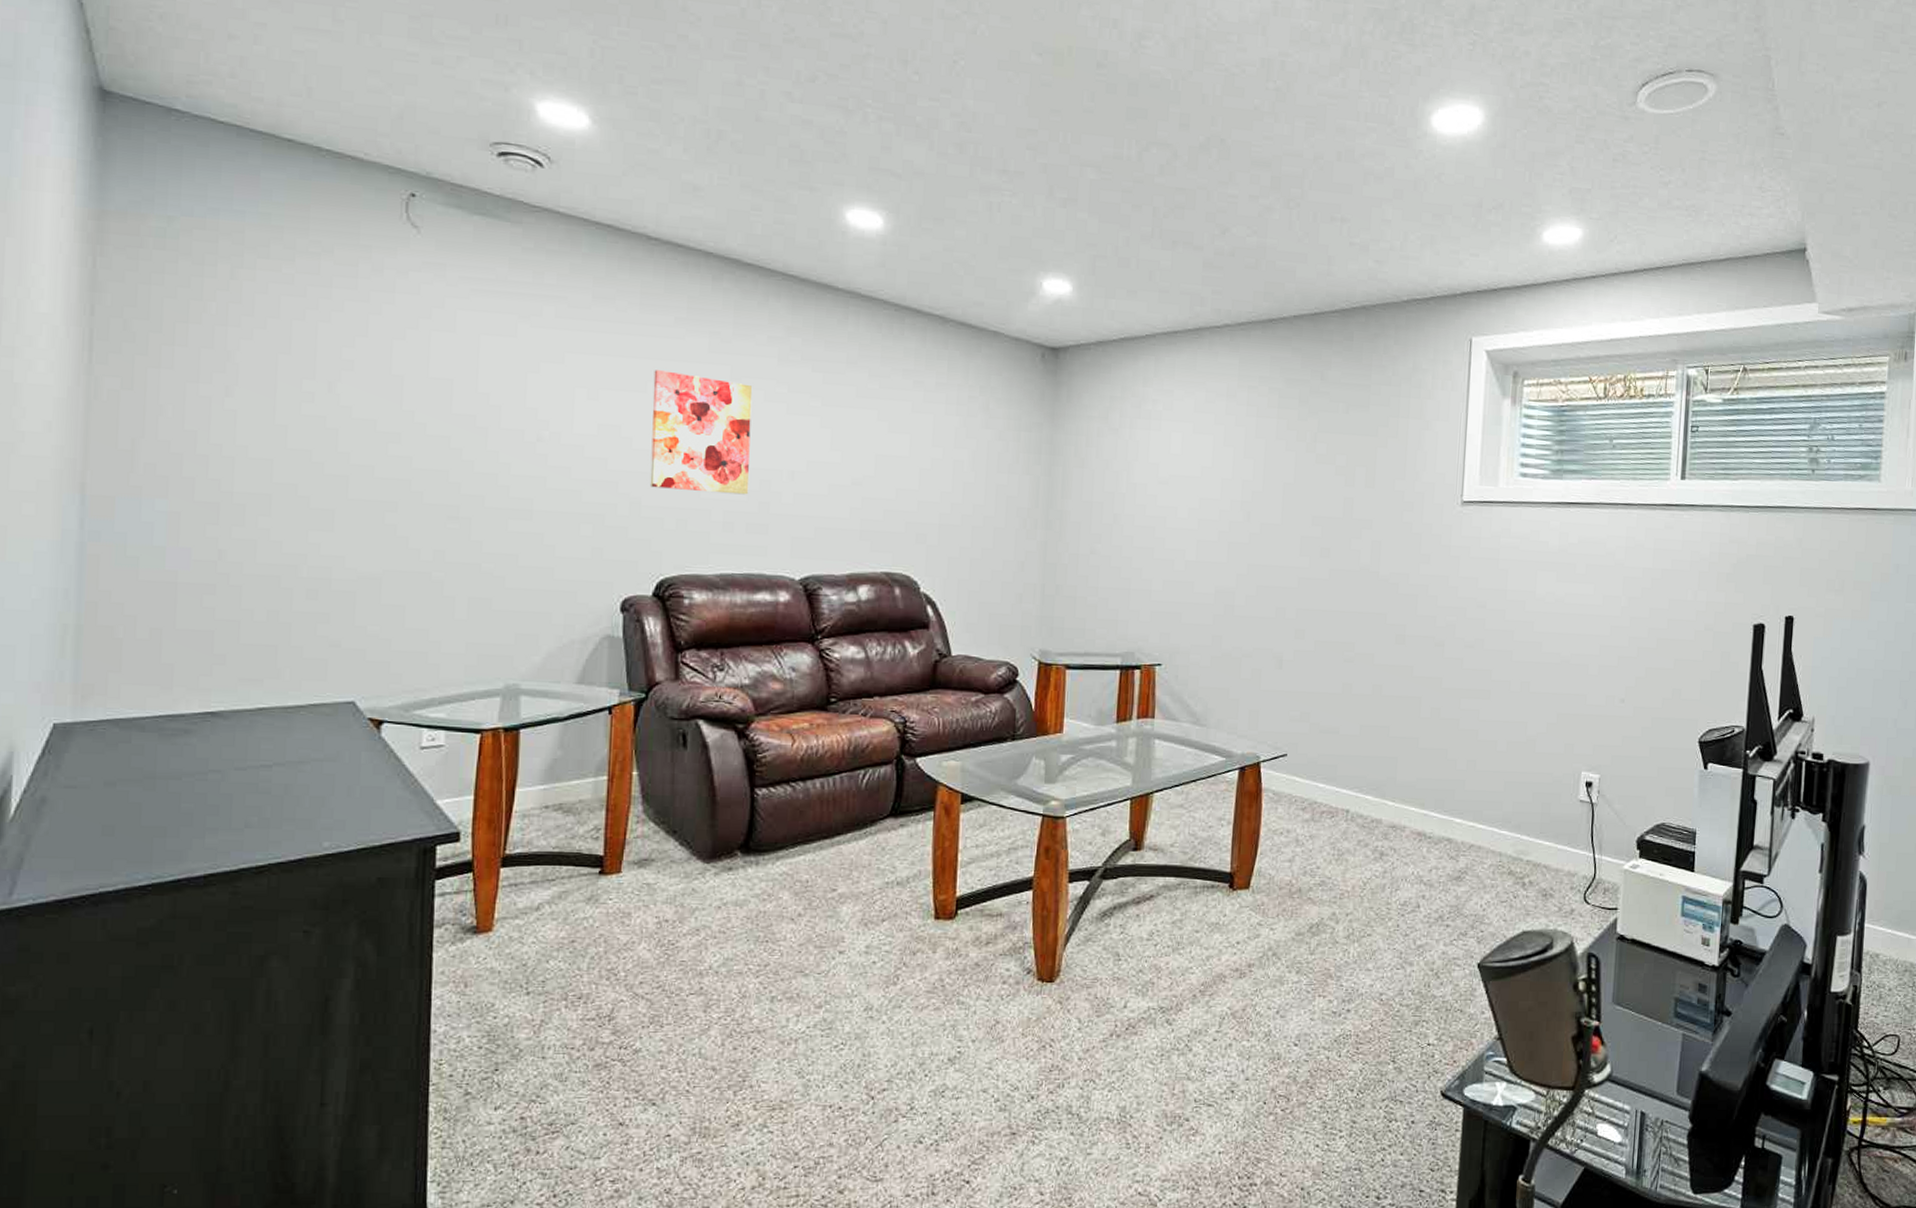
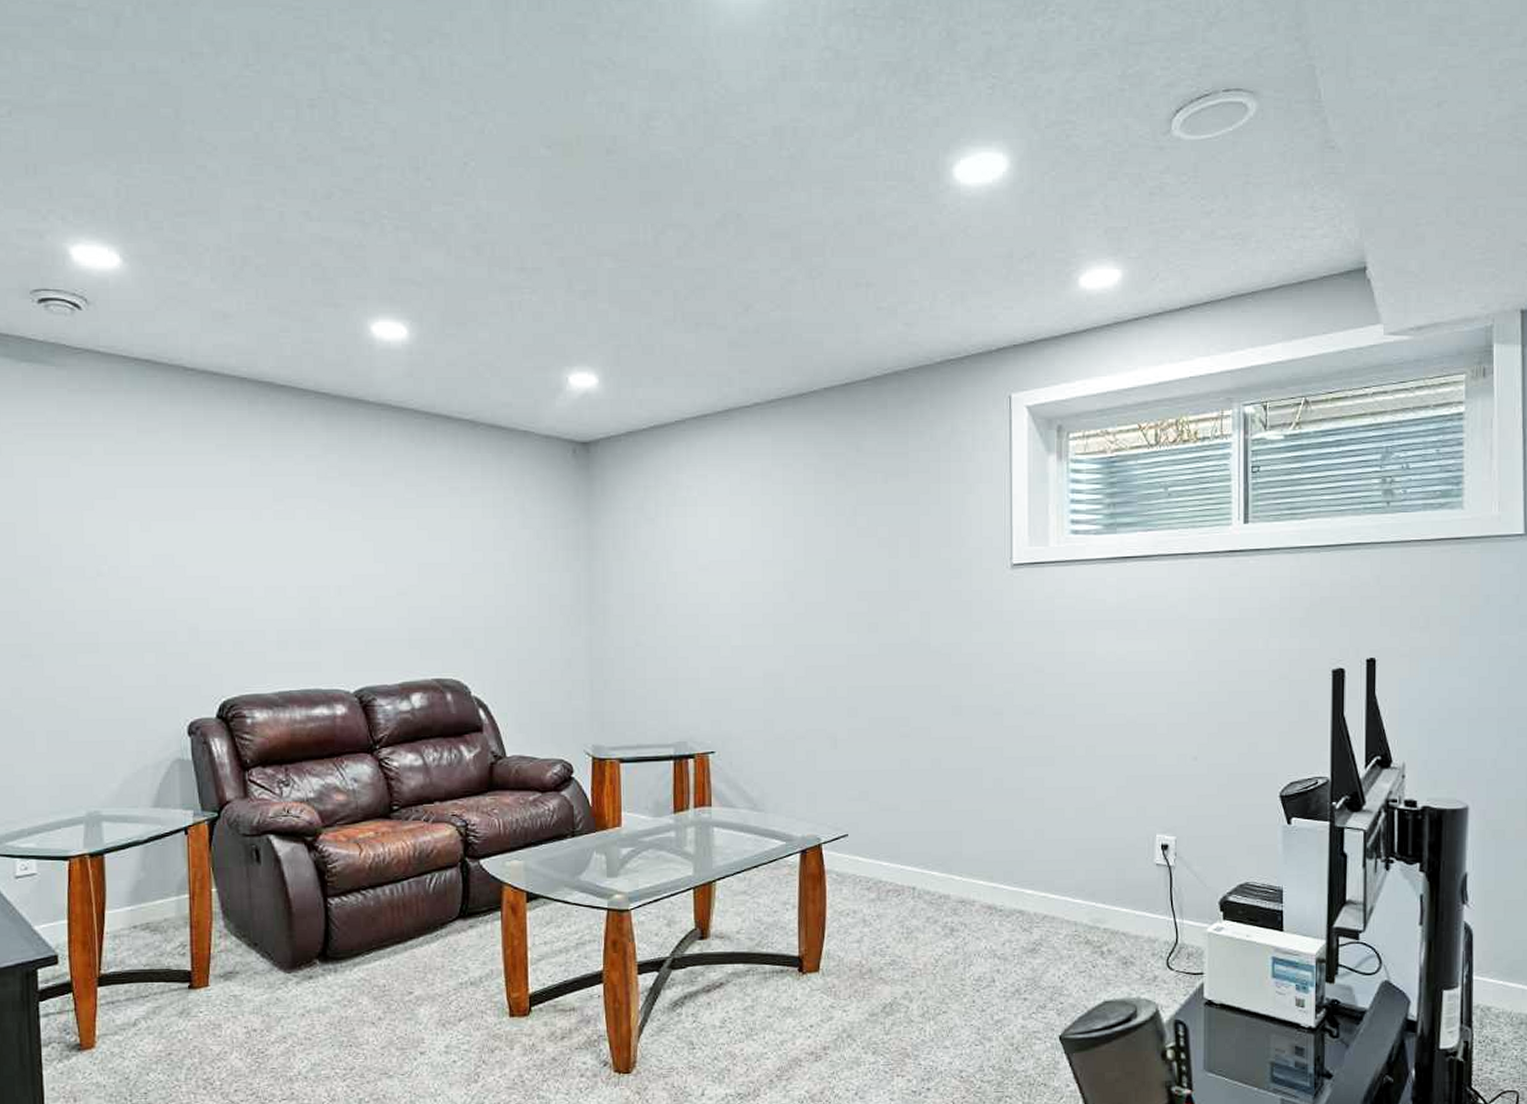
wall art: present [650,370,753,495] -> none [200,498,299,613]

